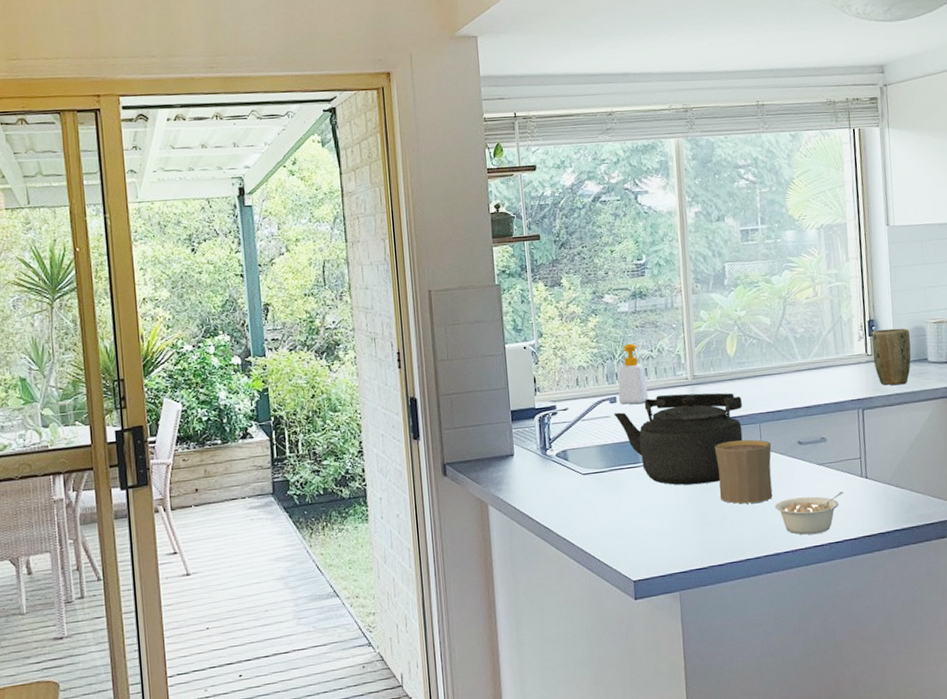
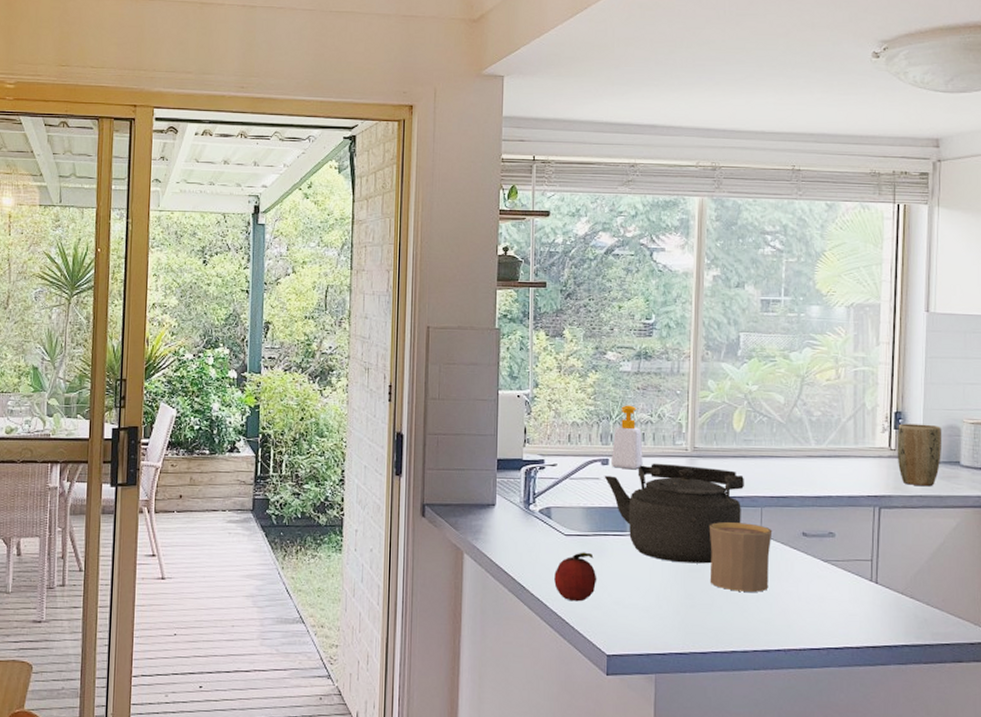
fruit: none [577,487,617,536] -> present [554,552,597,602]
legume: present [775,491,844,535] -> none [770,593,849,635]

